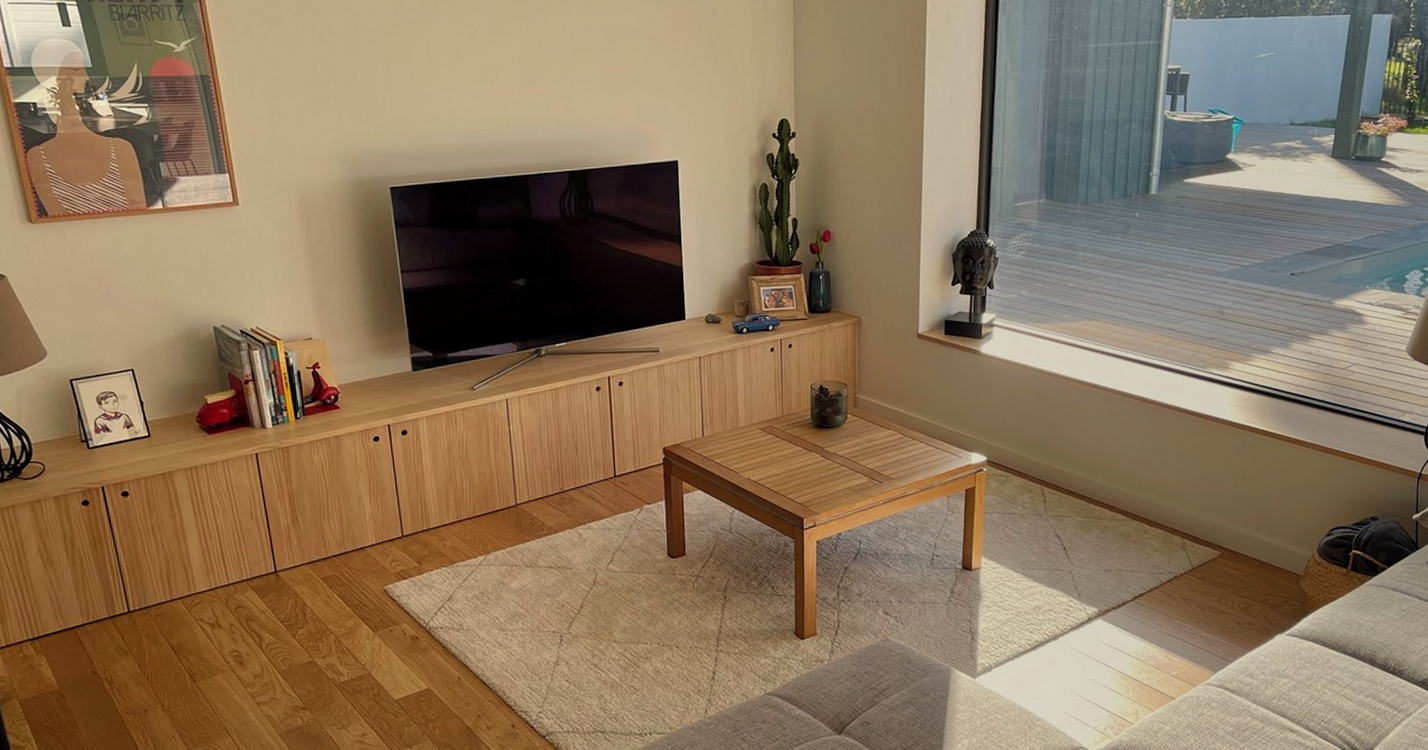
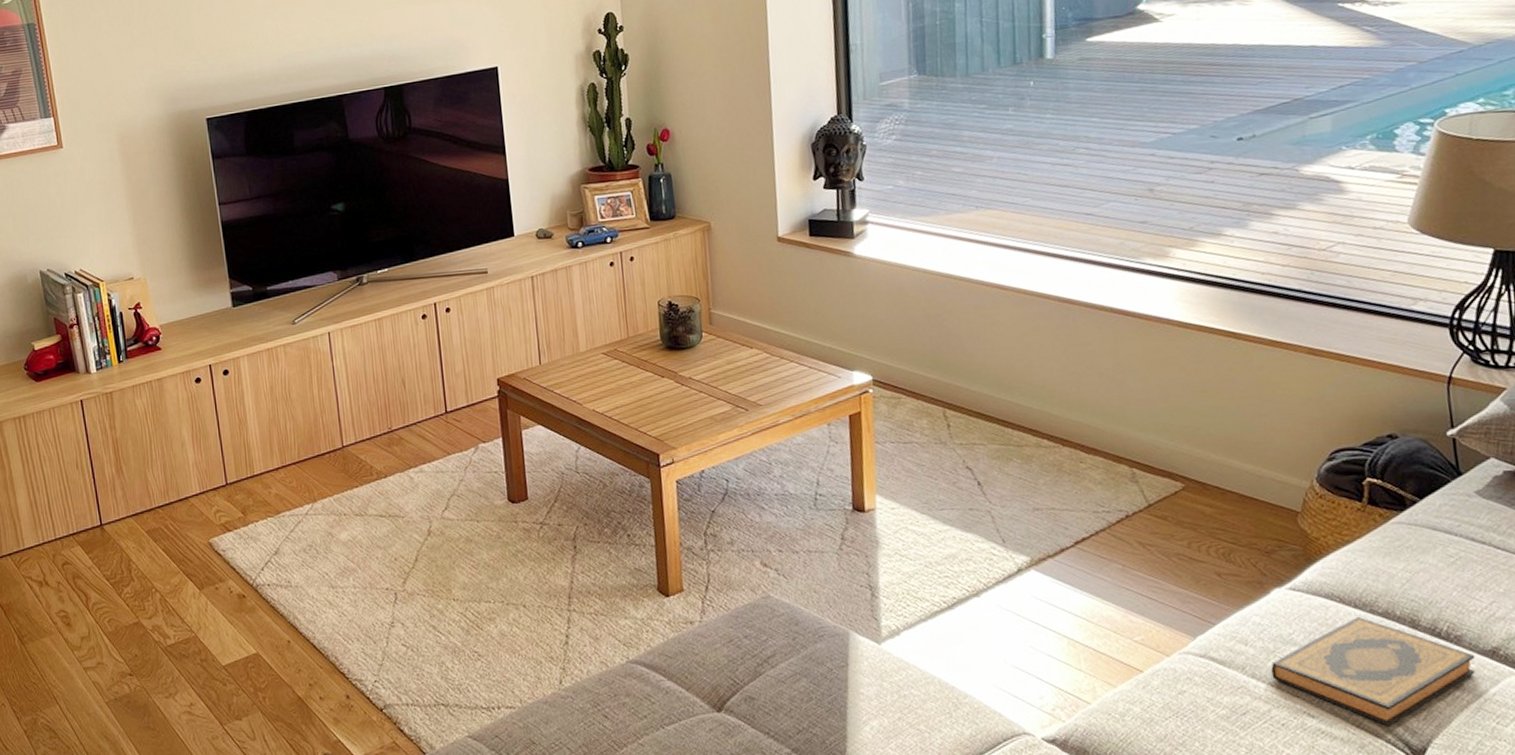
hardback book: none [1268,656,1411,738] -> present [1271,616,1476,726]

